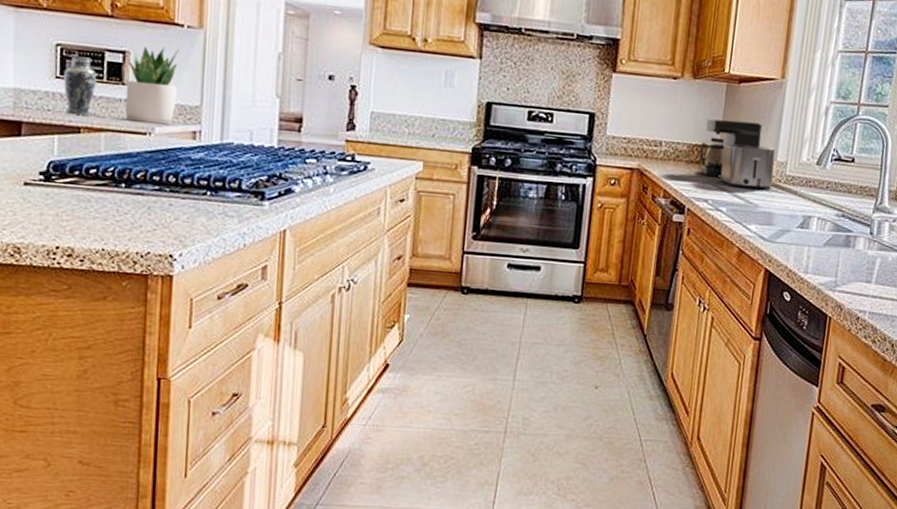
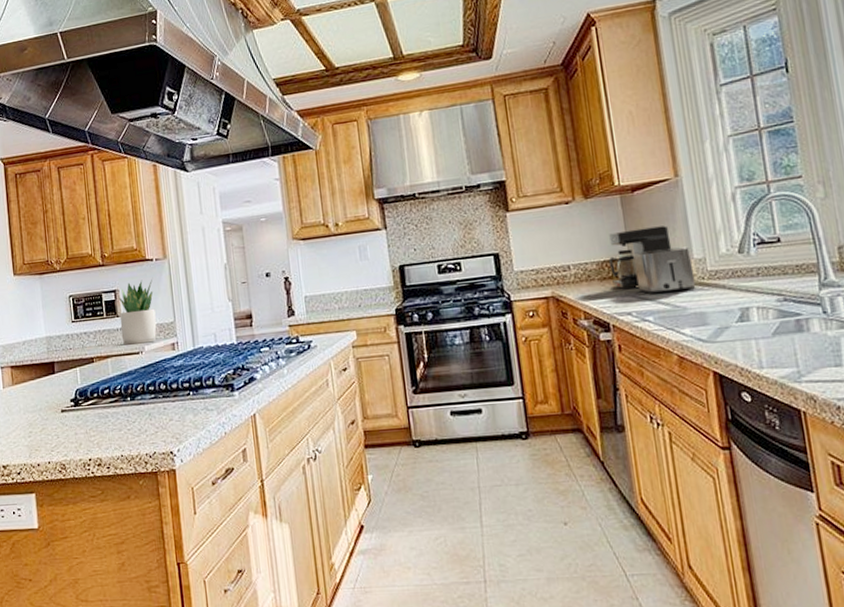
vase: present [63,56,97,117] -> none [77,301,100,350]

